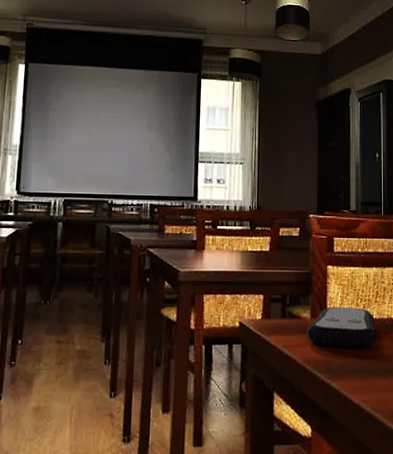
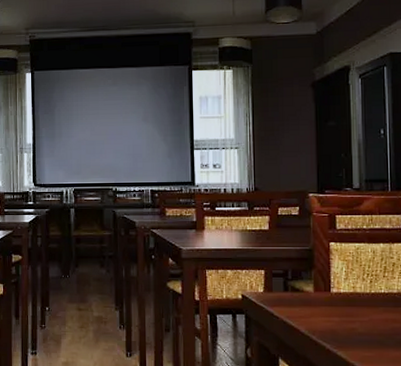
remote control: present [307,307,376,348] -> none [310,282,385,321]

